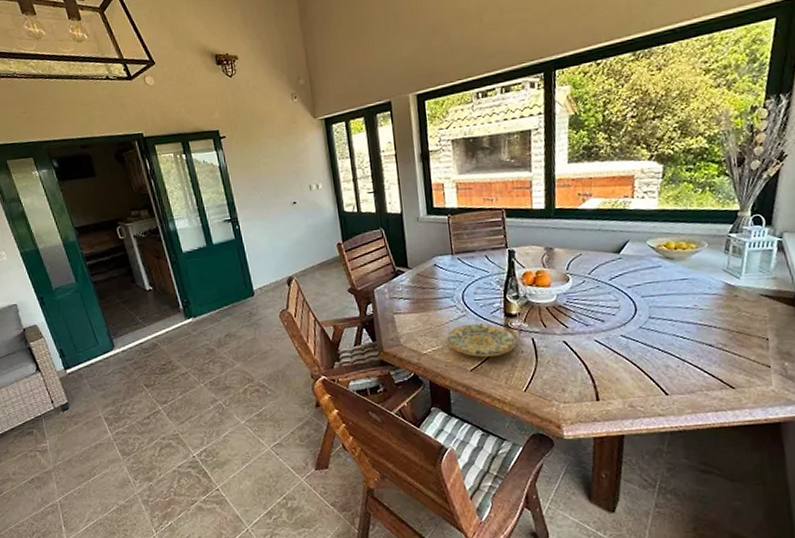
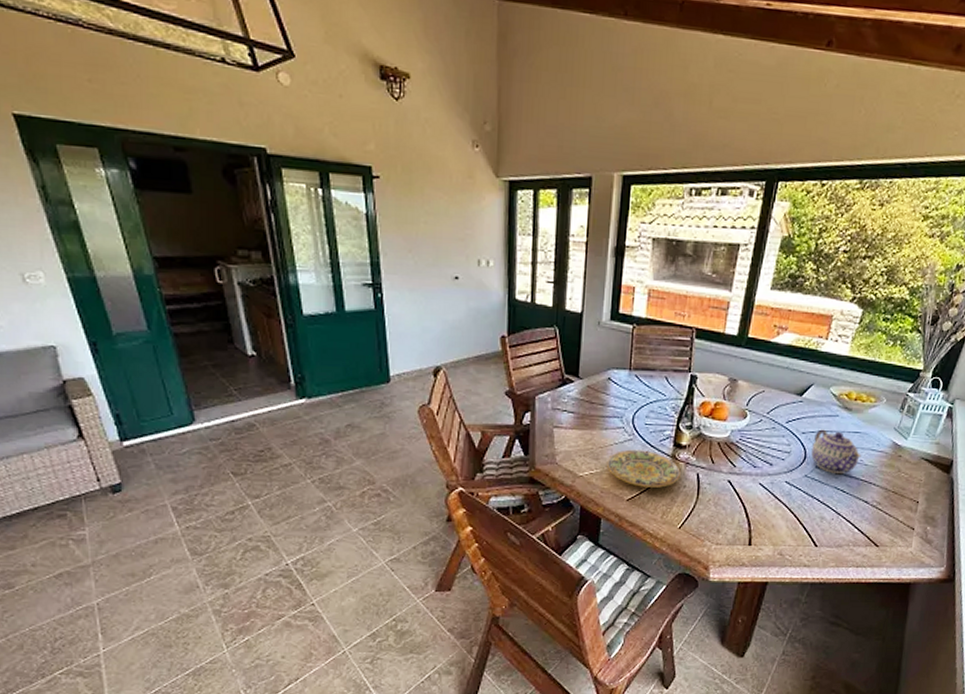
teapot: none [641,280,695,322] -> present [811,429,862,475]

